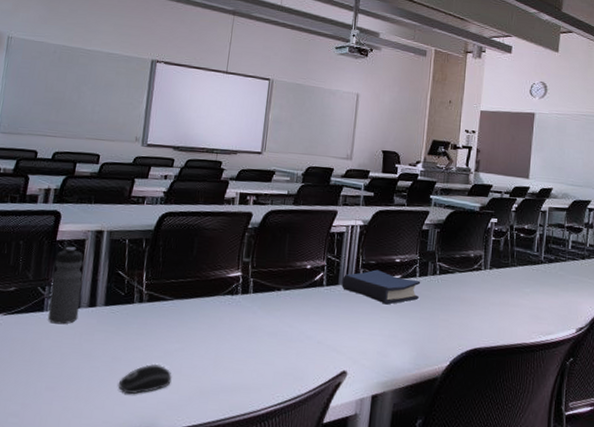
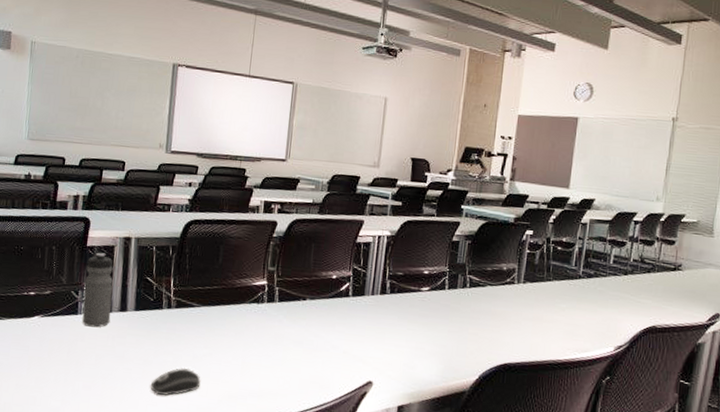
hardback book: present [342,269,421,305] -> none [368,281,450,317]

